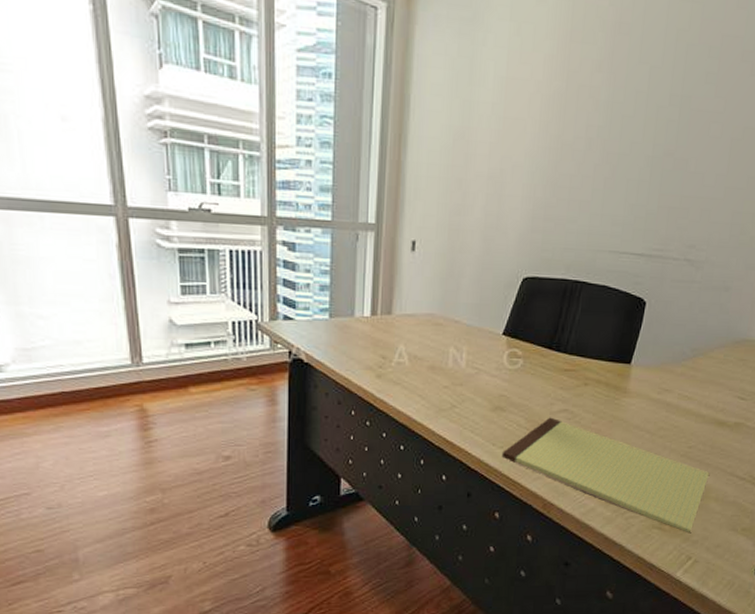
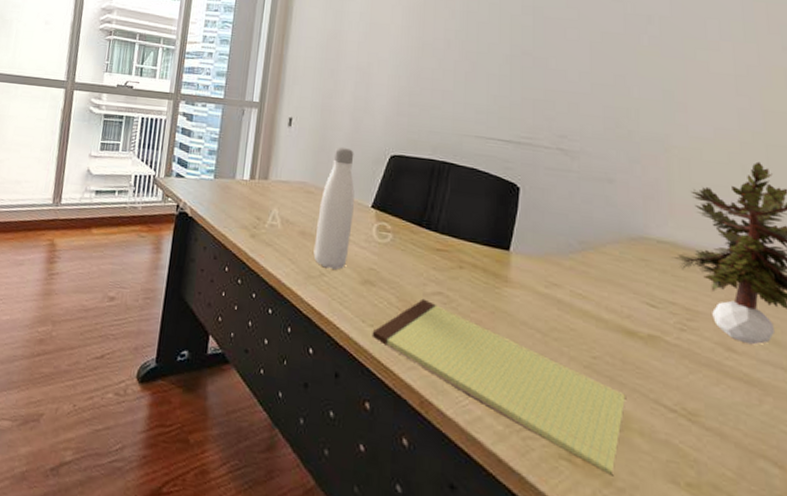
water bottle: none [444,271,486,400] -> present [313,147,355,270]

